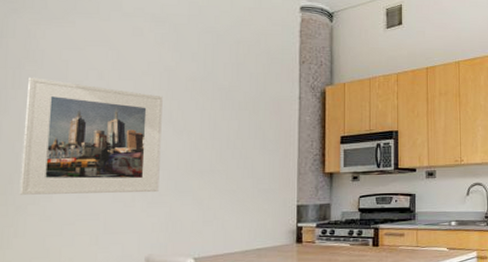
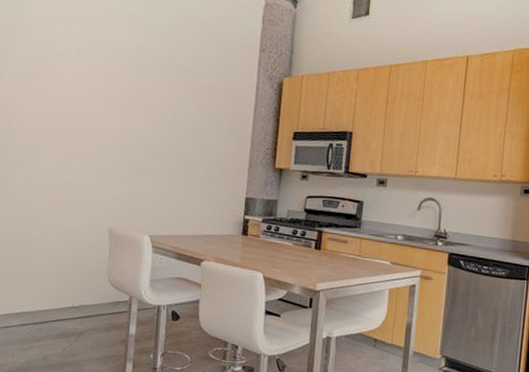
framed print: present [19,77,163,195] -> none [10,47,131,169]

